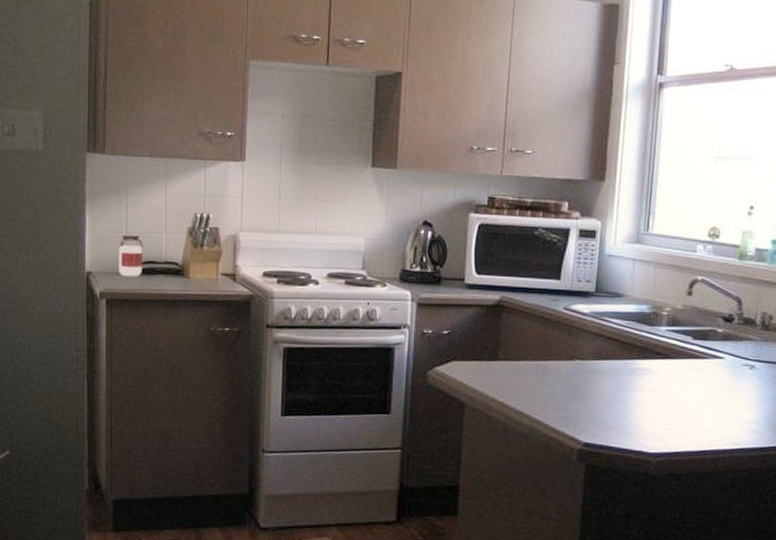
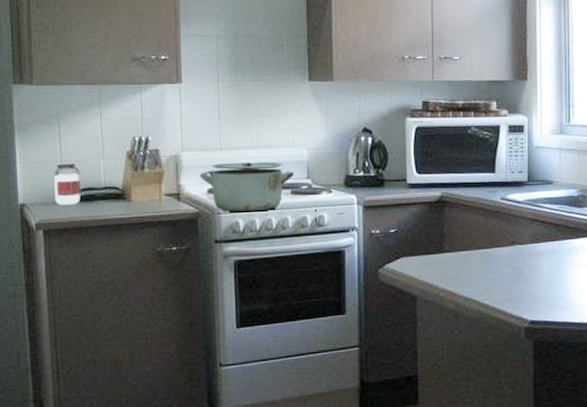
saucepan: none [256,247,350,300] -> present [200,162,295,212]

